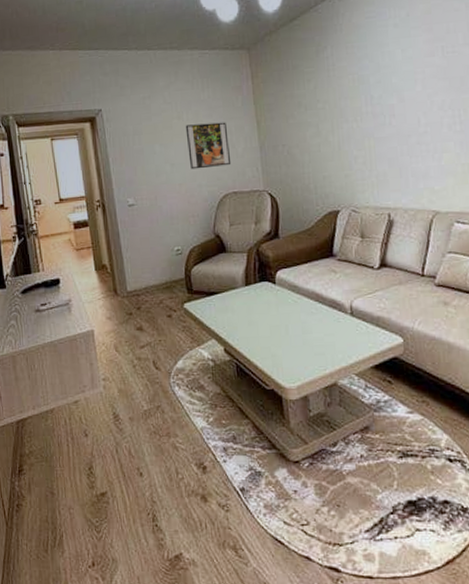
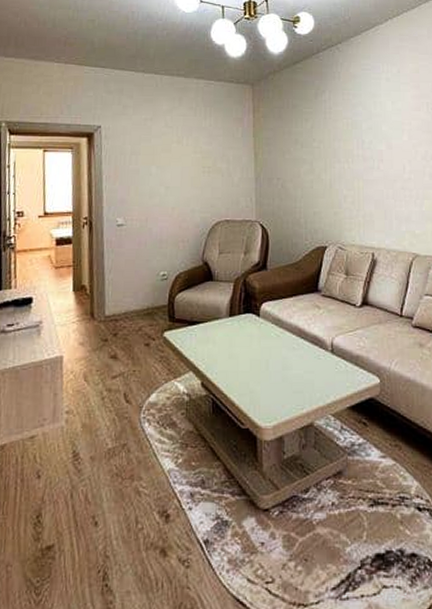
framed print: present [185,122,232,170] -> none [184,150,227,194]

